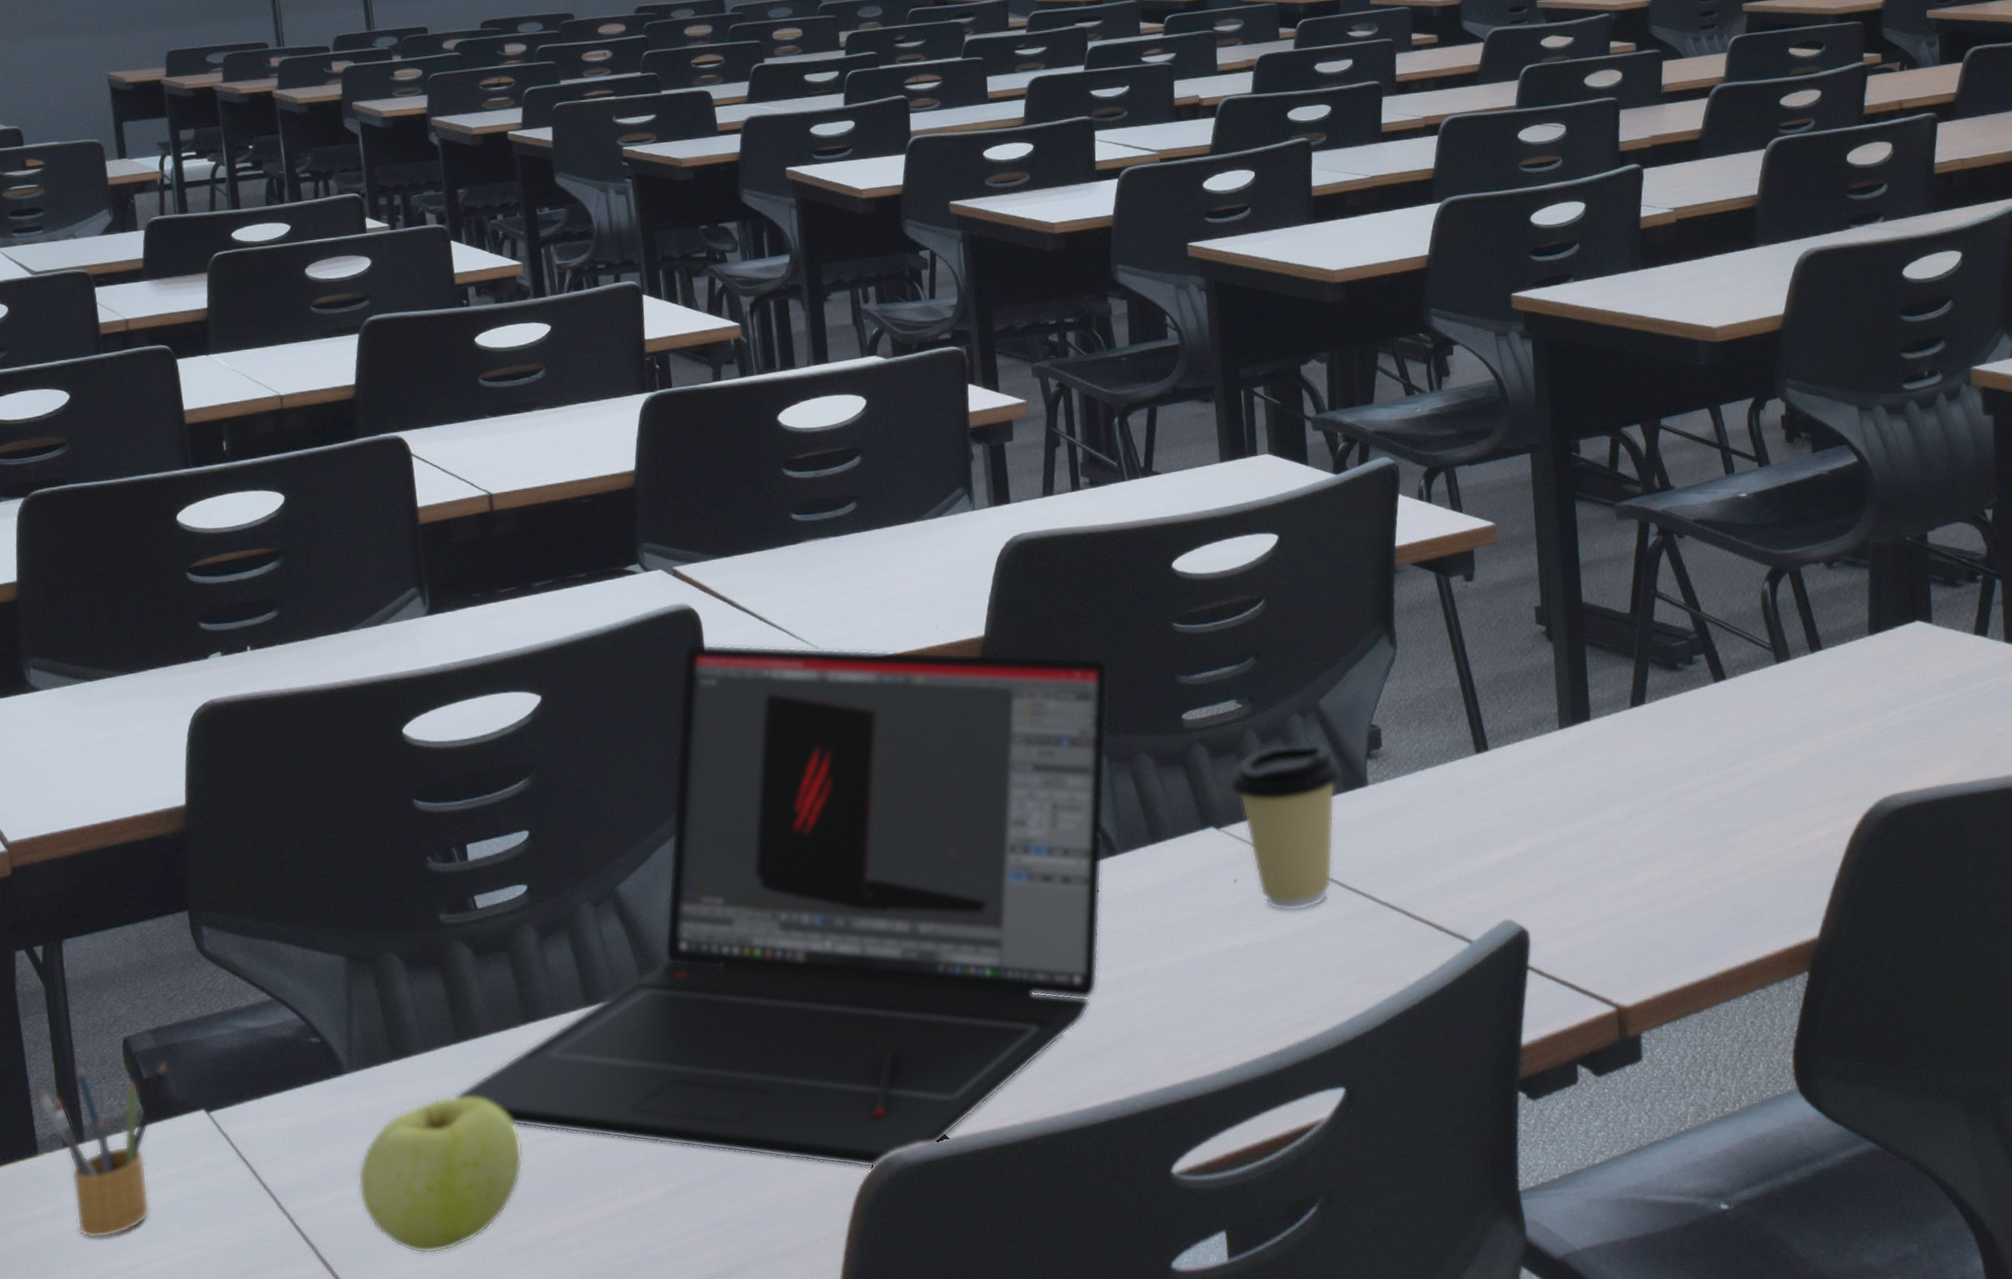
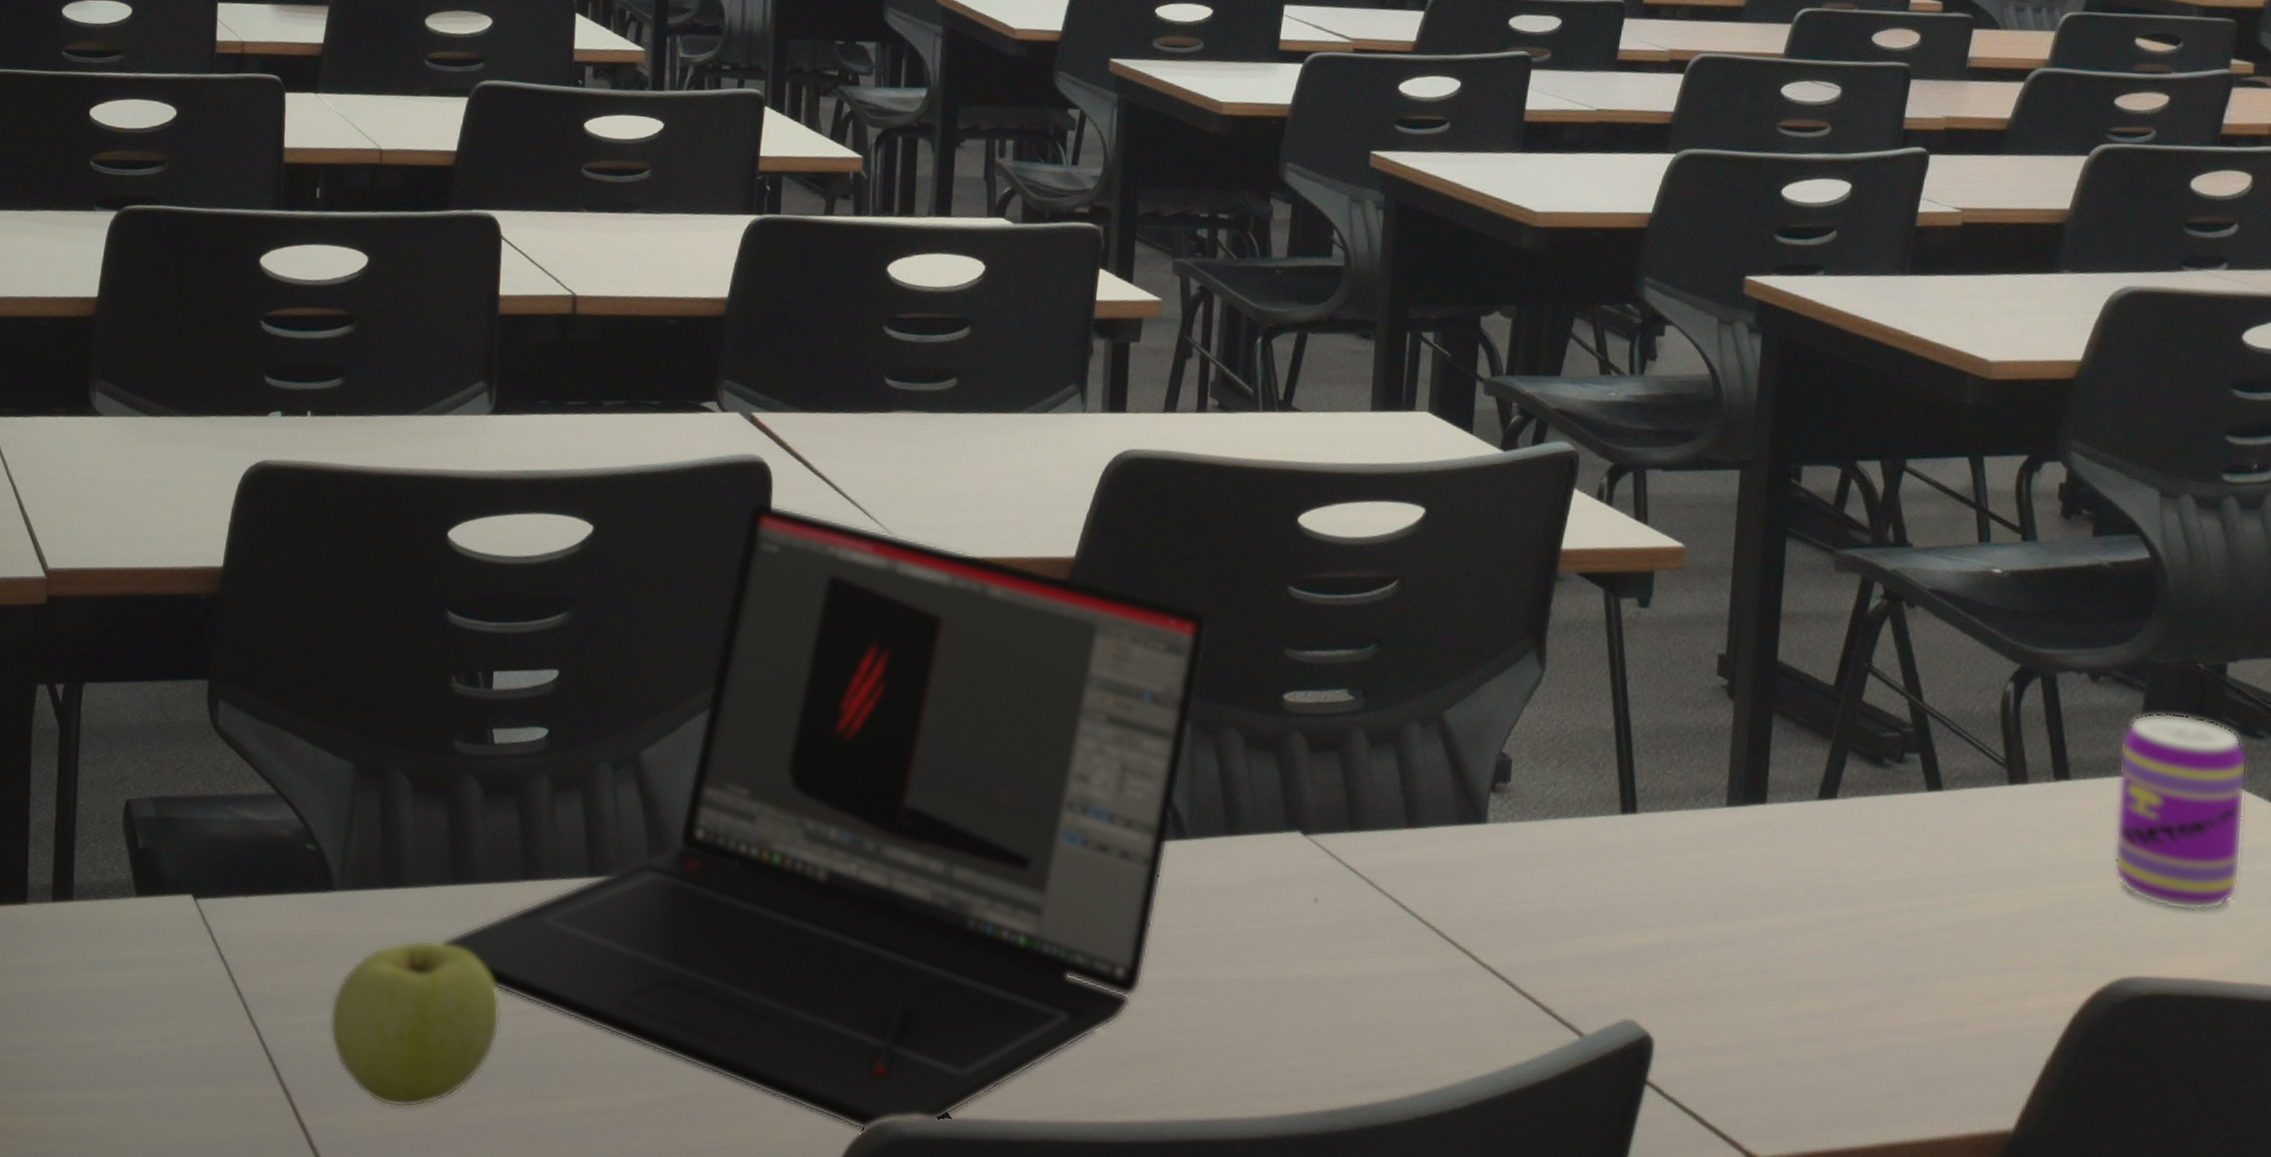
pencil box: present [36,1059,168,1239] -> none [34,816,165,1007]
coffee cup: present [1229,742,1343,912] -> none [1325,752,1461,953]
beverage can: none [1857,579,1960,735] -> present [2114,712,2248,912]

